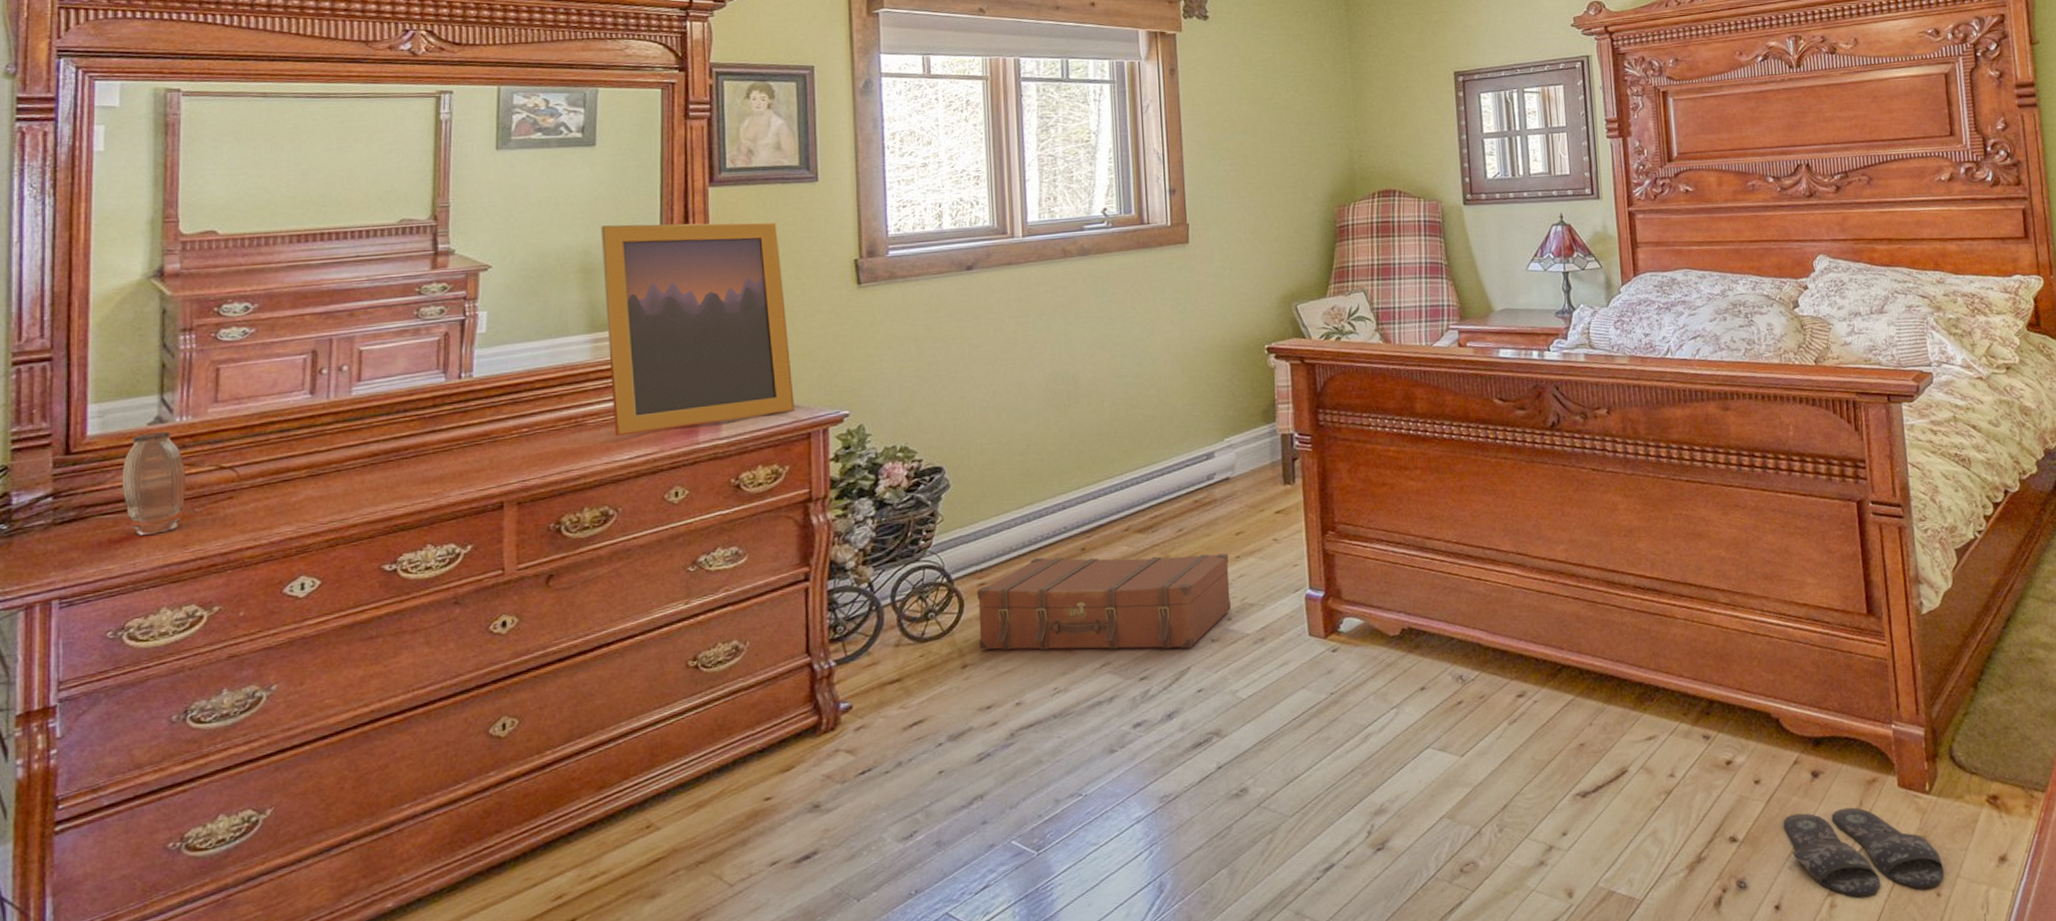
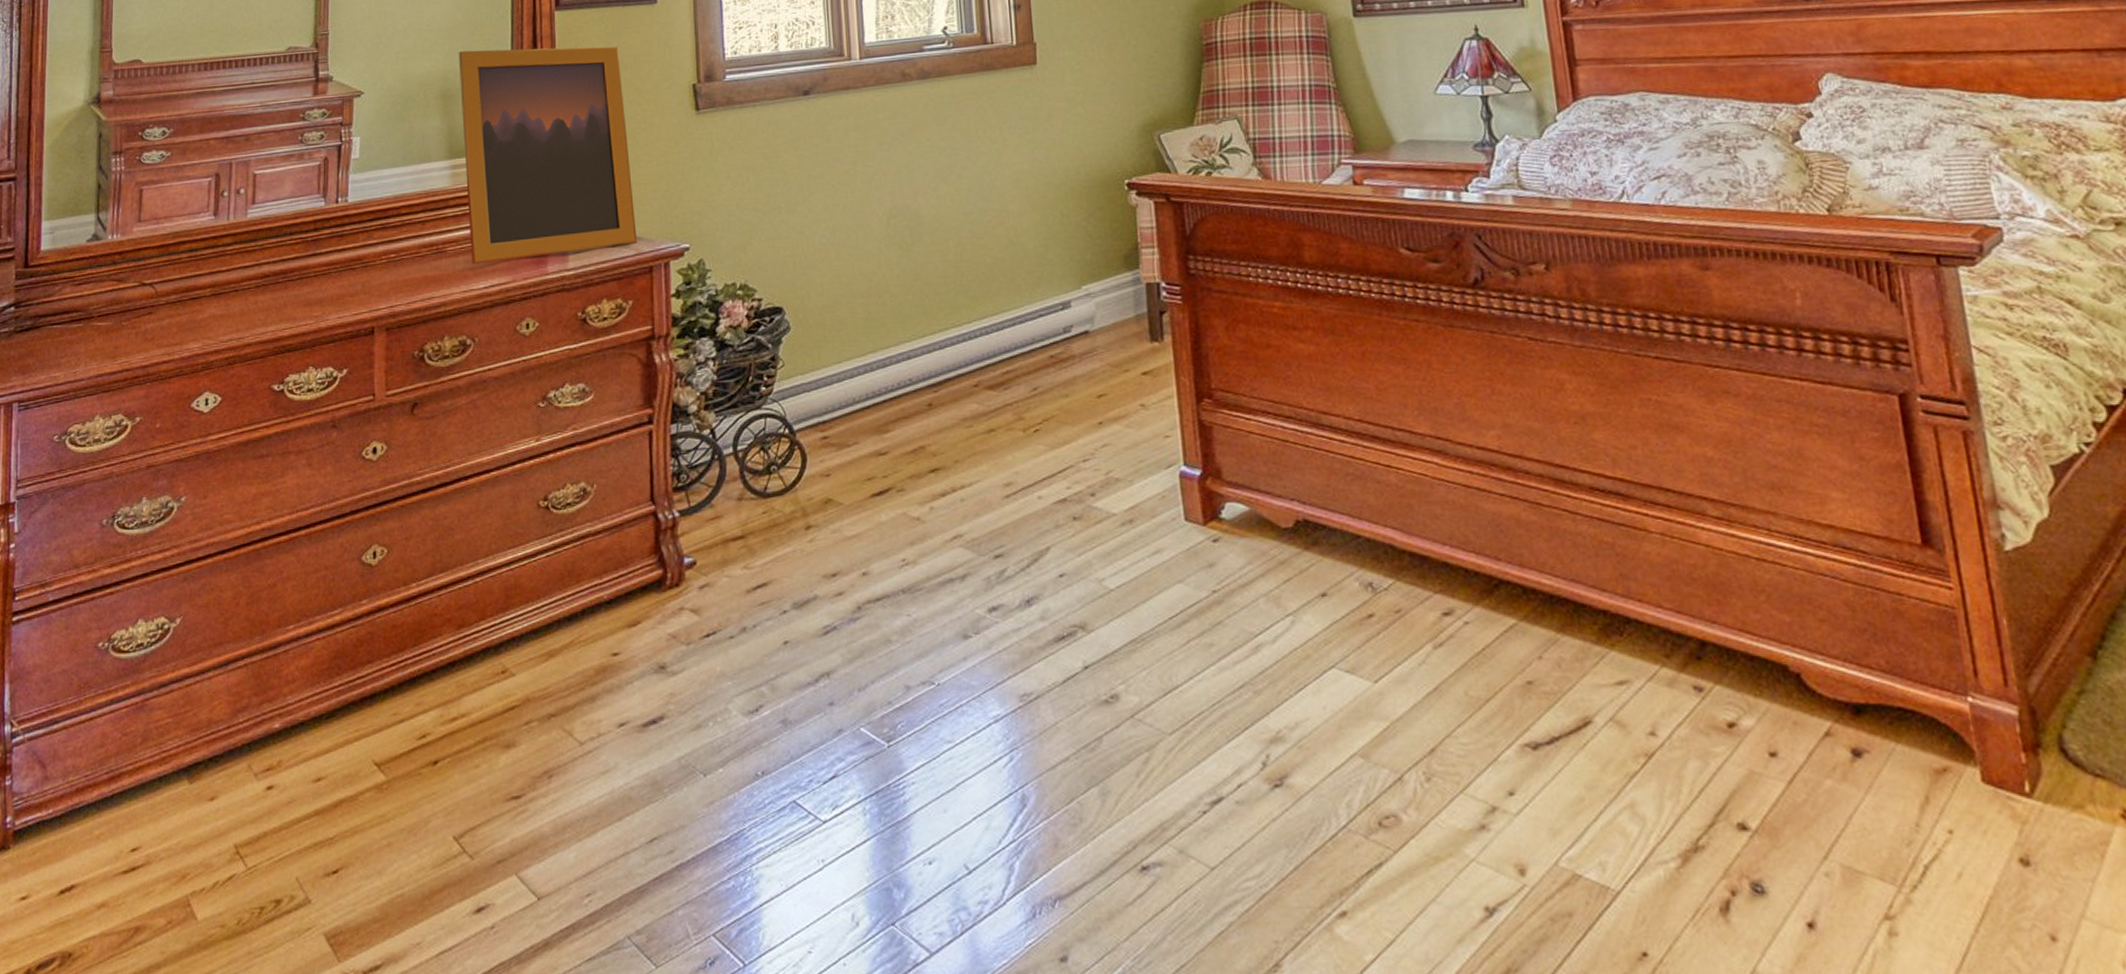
vase: present [121,431,187,535] -> none [66,248,116,346]
suitcase: present [976,553,1231,651] -> none [819,412,1094,526]
slippers: present [1783,807,1944,898] -> none [1813,803,2061,929]

